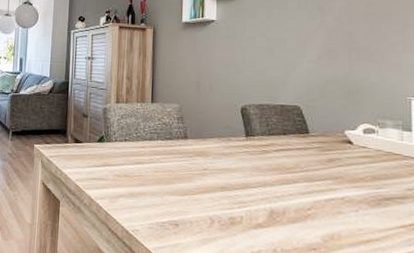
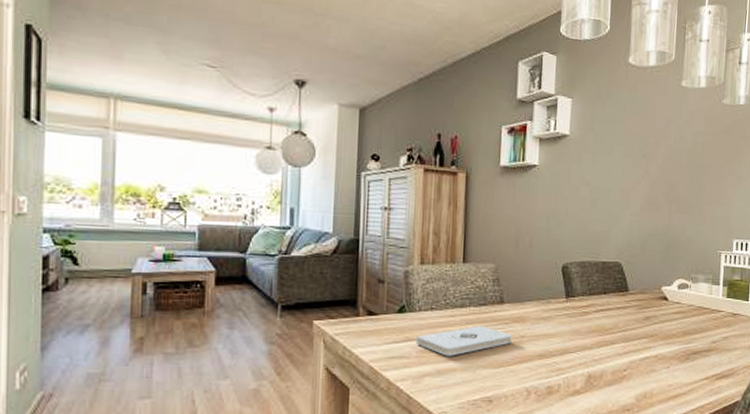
notepad: none [113,156,196,182] -> present [416,325,512,356]

